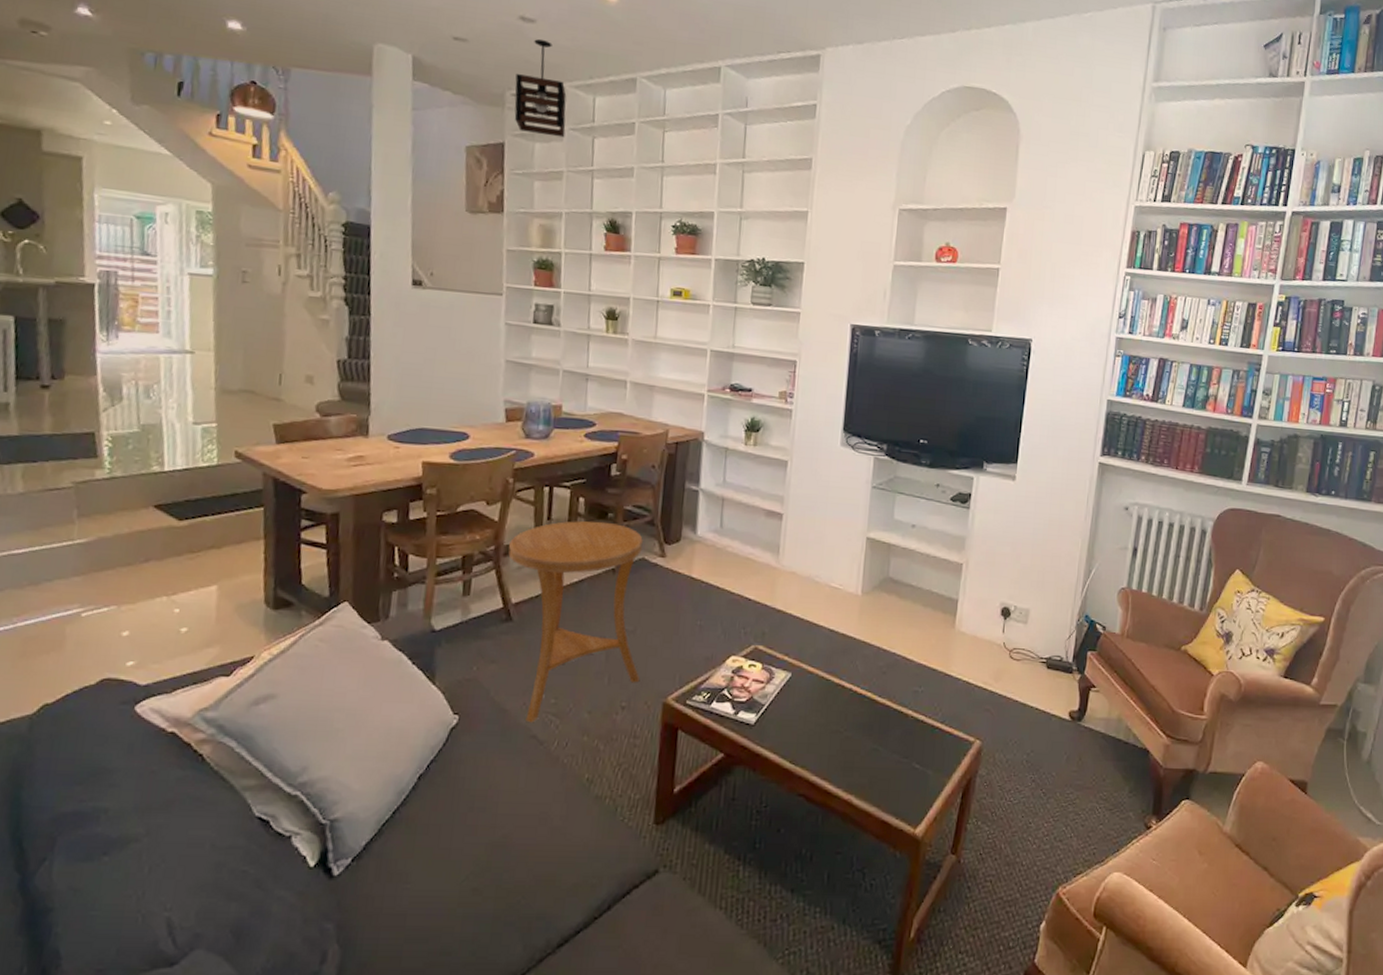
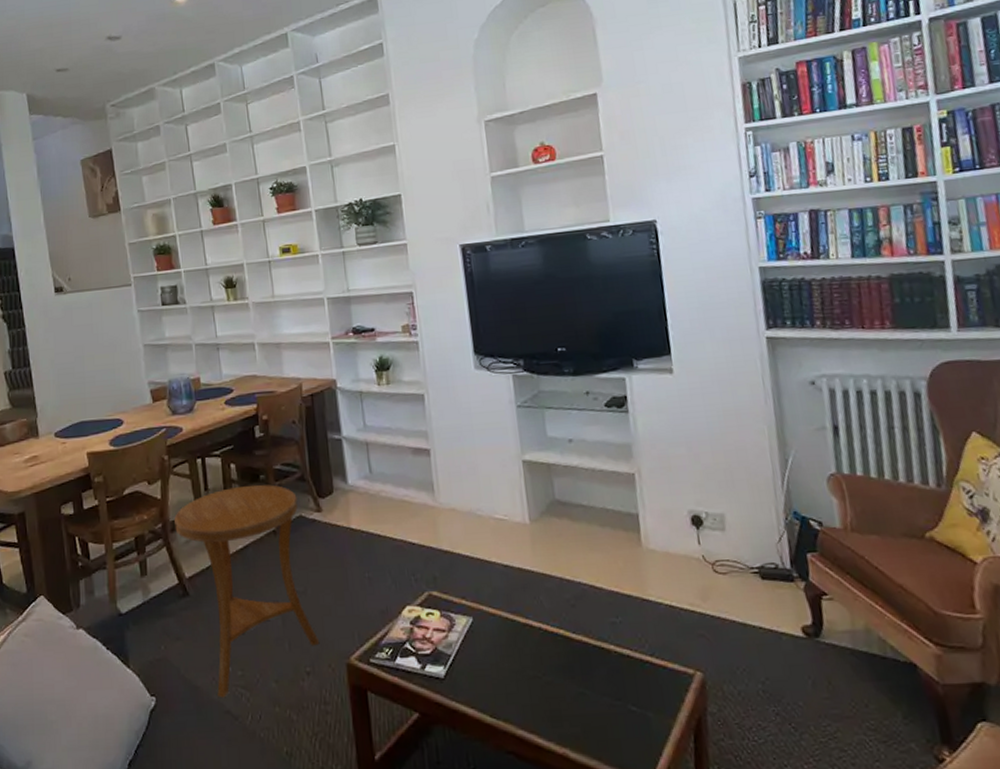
pendant light: present [514,39,567,138] -> none [112,51,161,135]

